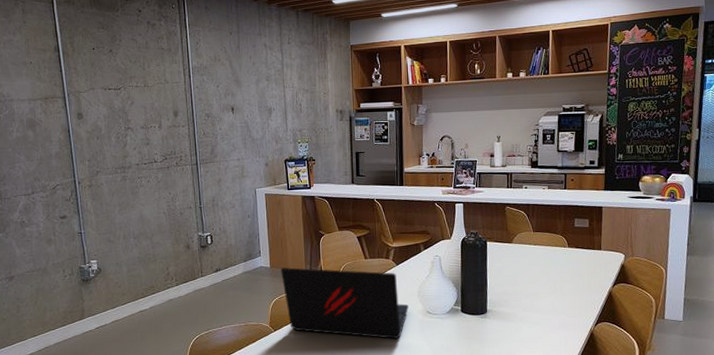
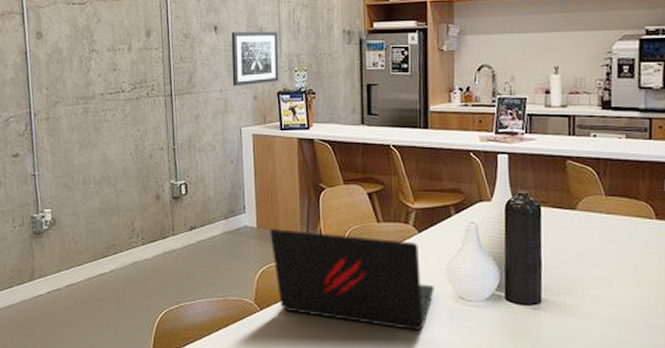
wall art: none [245,111,286,156] -> present [231,31,279,87]

